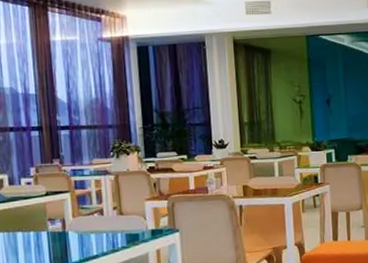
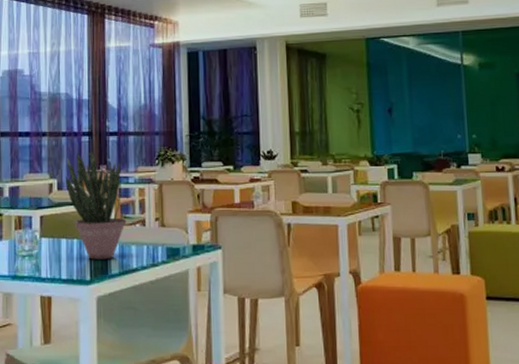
potted plant: none [15,145,85,250] -> present [65,150,127,260]

